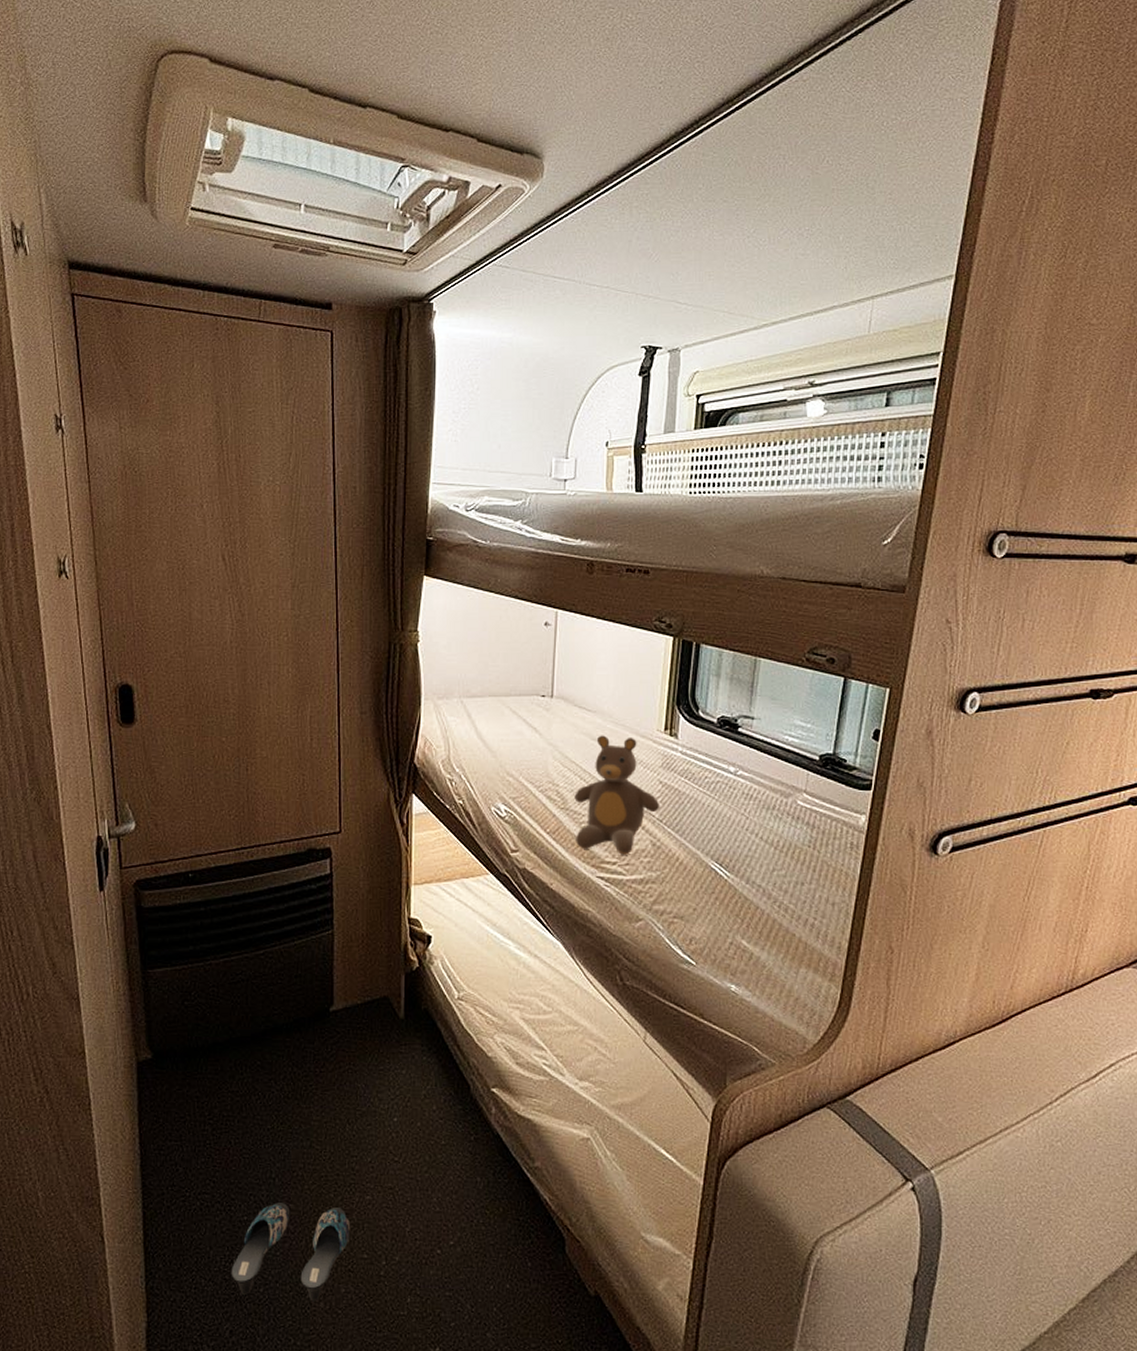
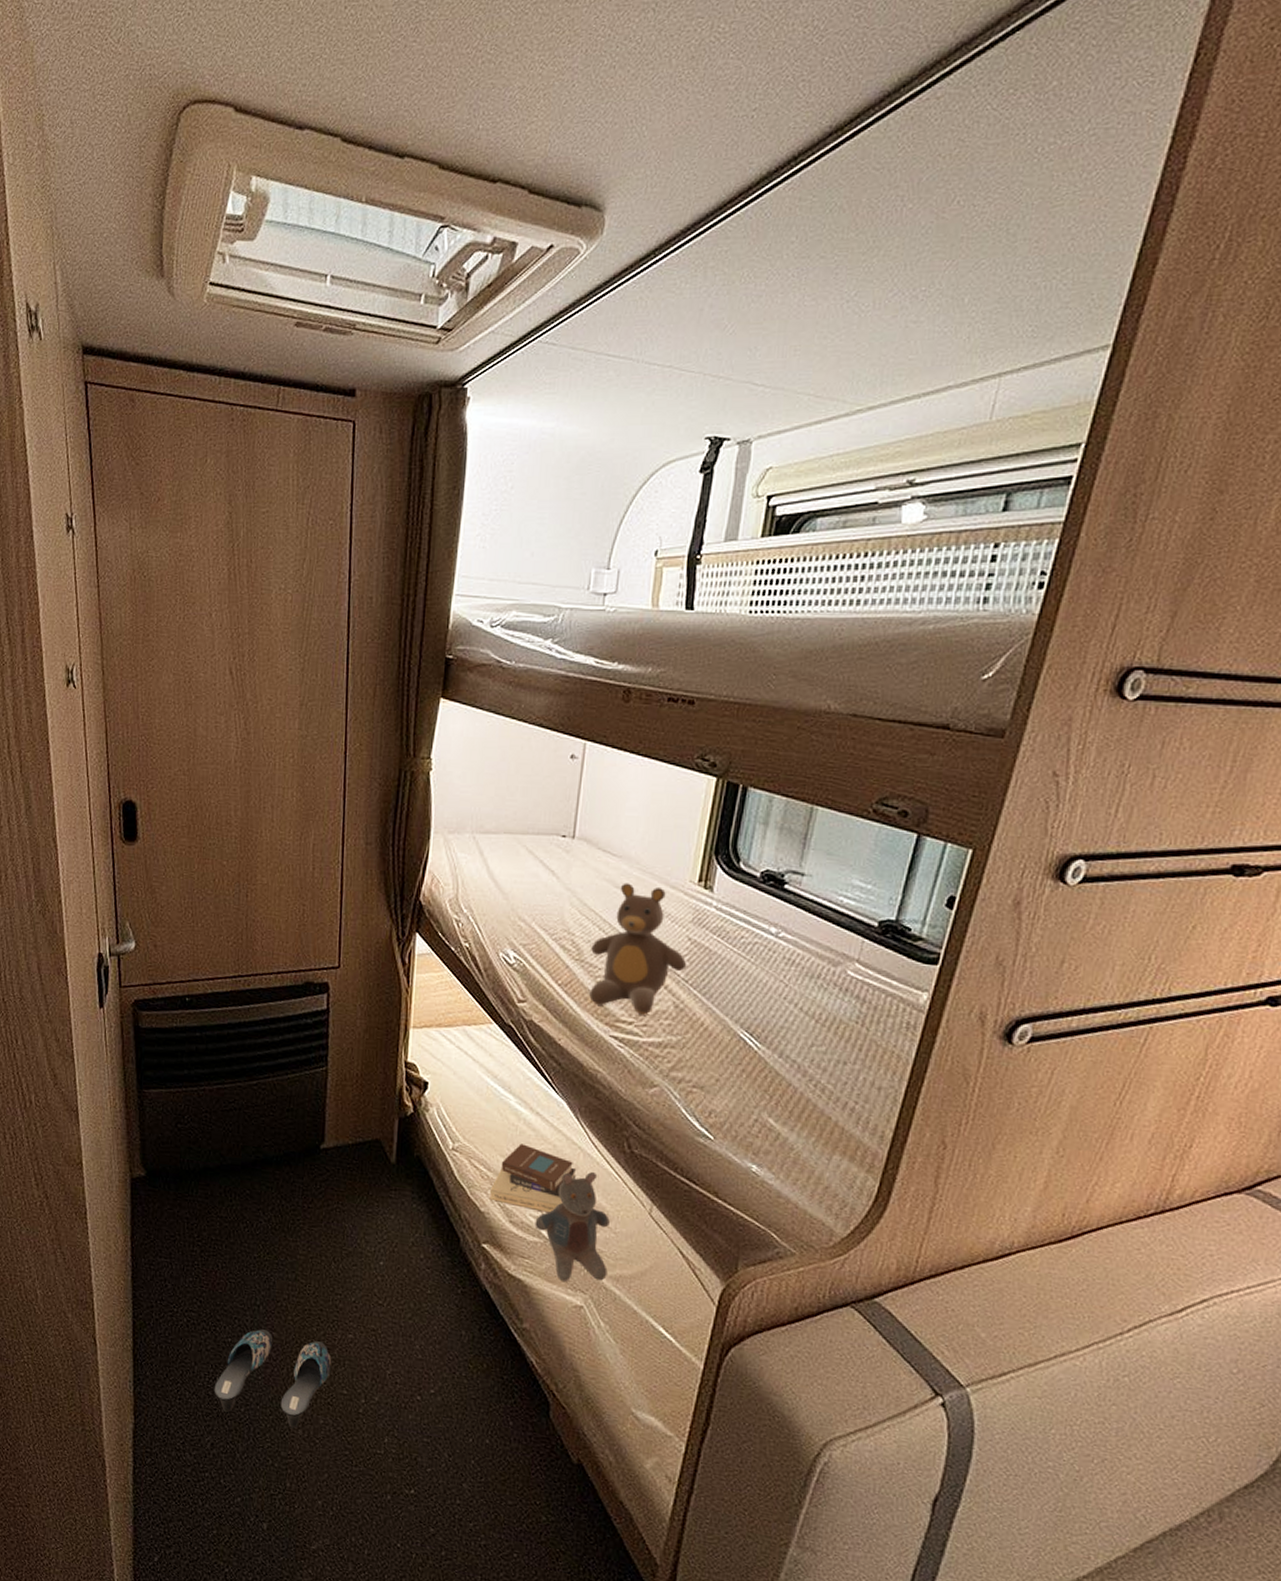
books: none [496,986,575,1051] -> present [490,1143,577,1213]
stuffed animal: none [540,1007,610,1117] -> present [535,1172,610,1283]

